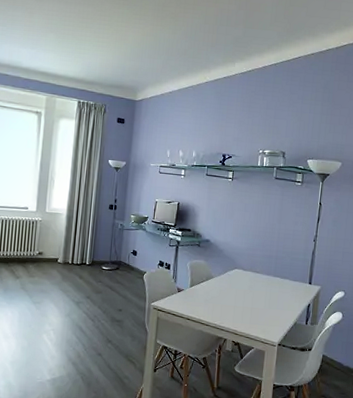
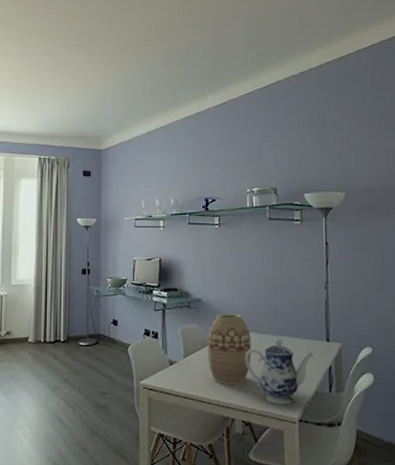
vase: none [210,253,248,313] -> present [207,313,251,386]
teapot: none [240,278,298,332] -> present [245,338,314,405]

